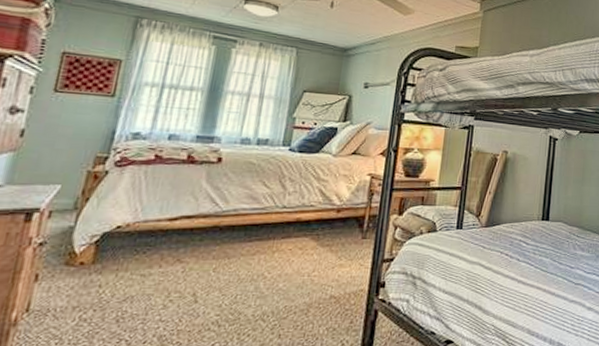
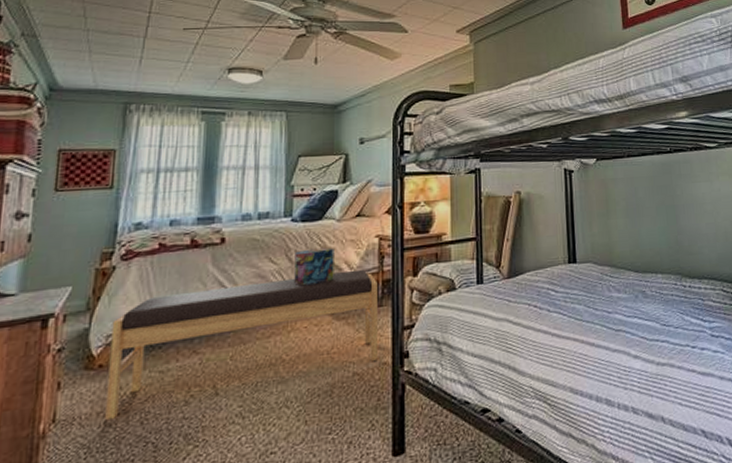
bench: none [80,203,364,314] -> present [105,269,377,420]
decorative box: none [284,178,327,212] -> present [294,248,334,286]

